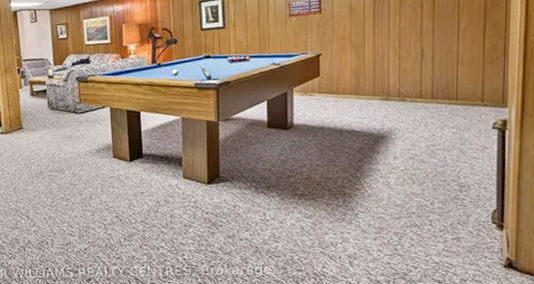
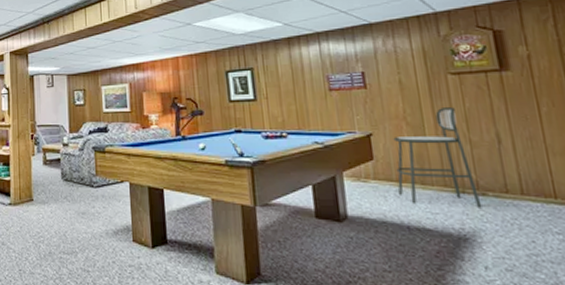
bar stool: none [336,26,400,112] -> present [393,106,482,208]

